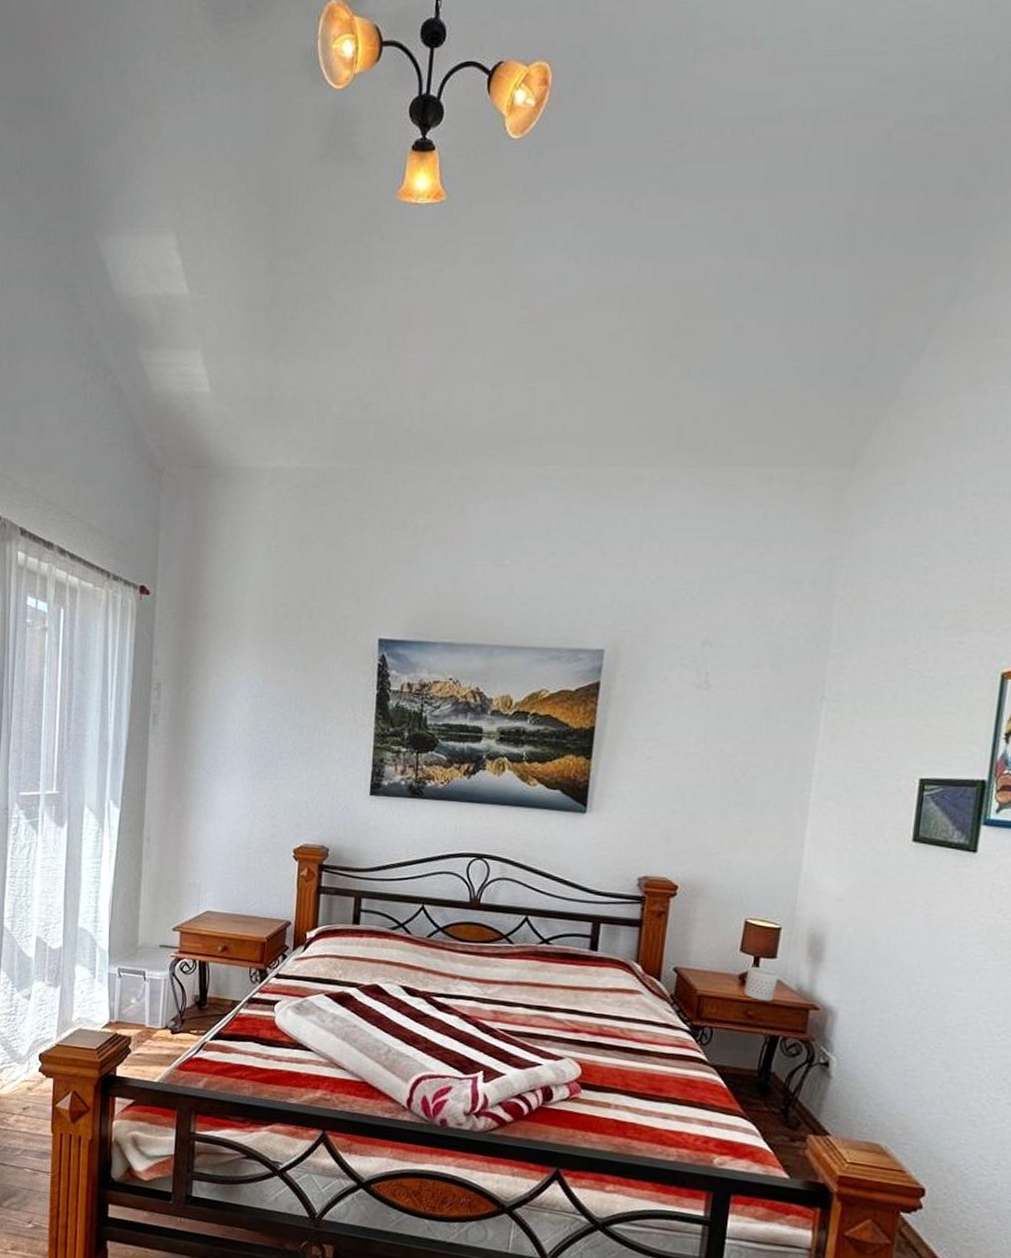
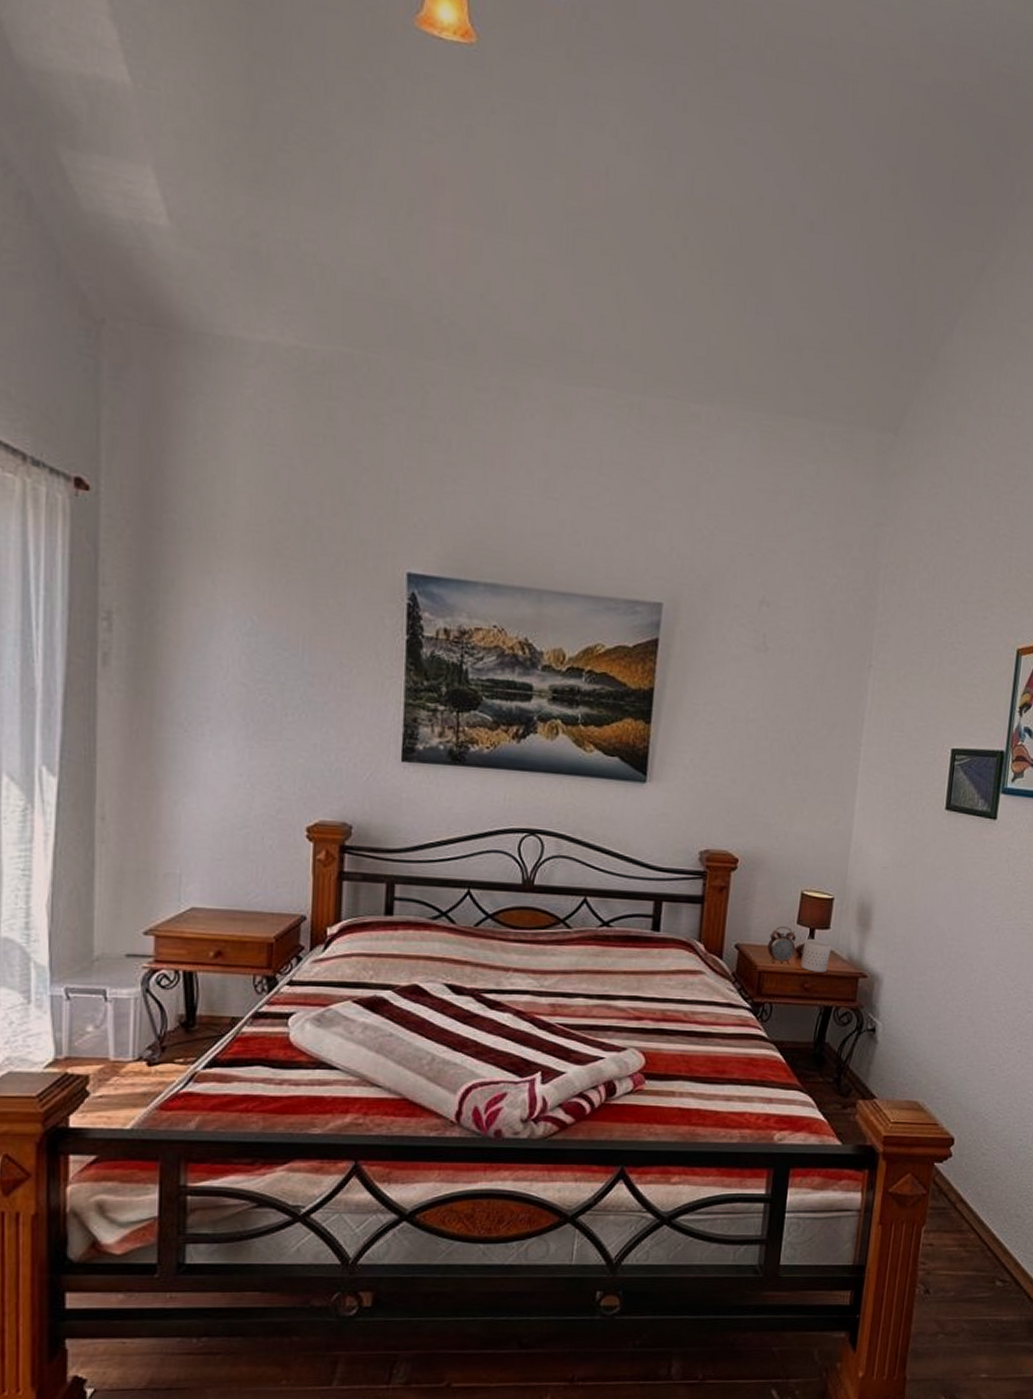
alarm clock: none [707,953,740,990] -> present [766,926,797,964]

